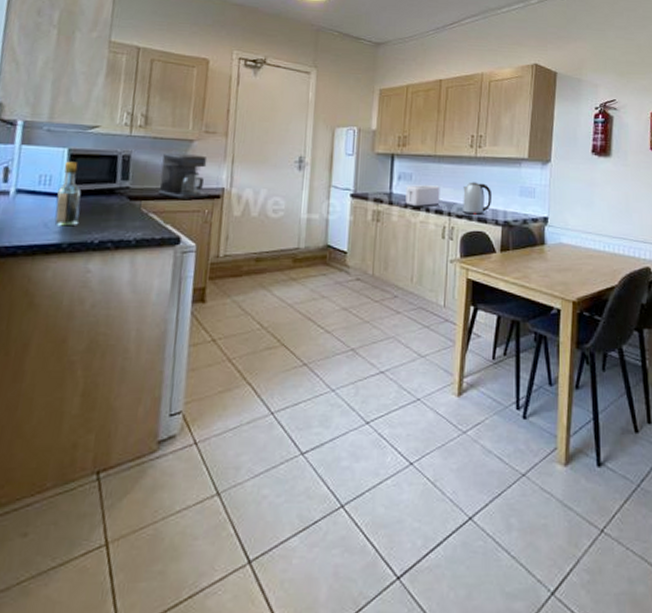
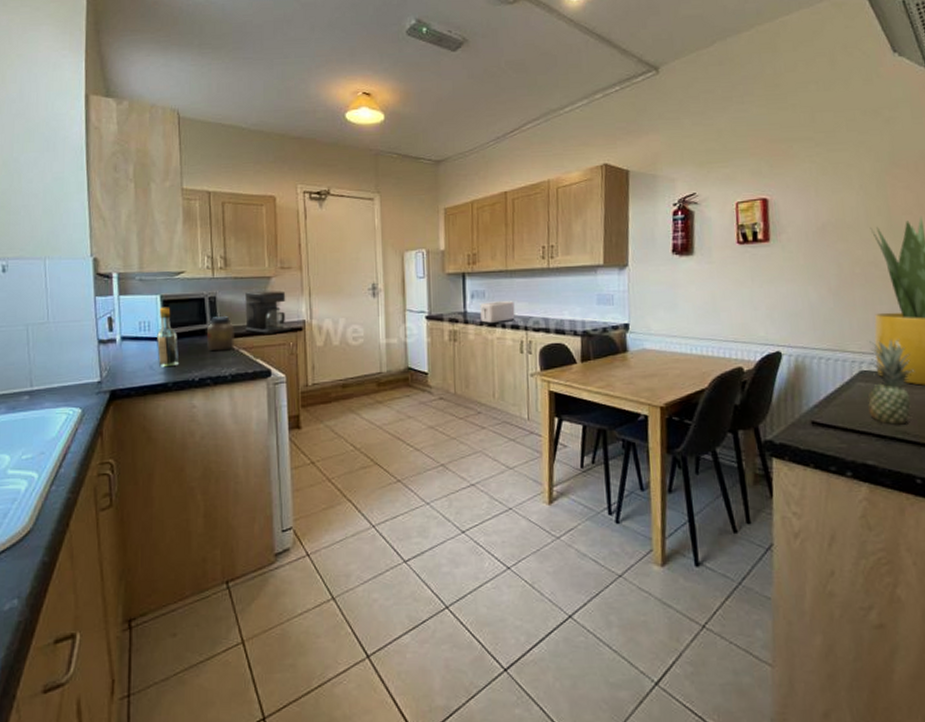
jar: none [113,175,147,213] -> present [207,315,234,352]
kettle: present [463,182,491,216] -> none [538,293,568,329]

